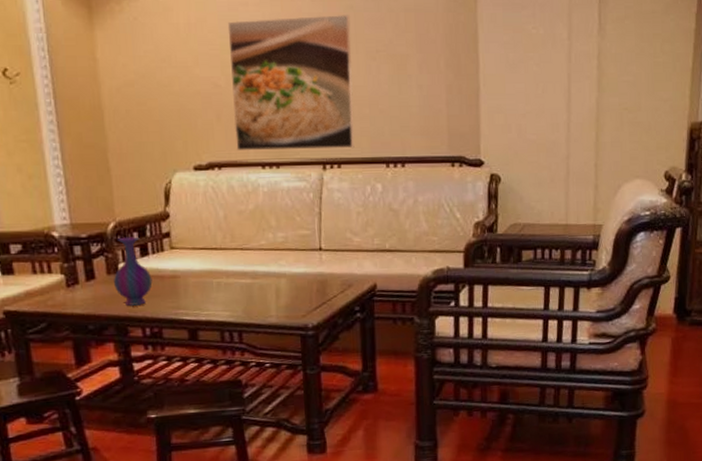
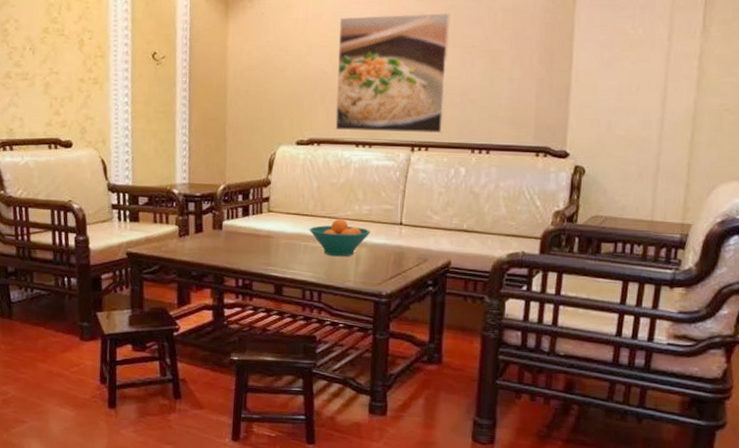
vase: present [114,237,153,306] -> none [217,198,250,259]
fruit bowl: none [220,249,289,292] -> present [309,218,371,257]

